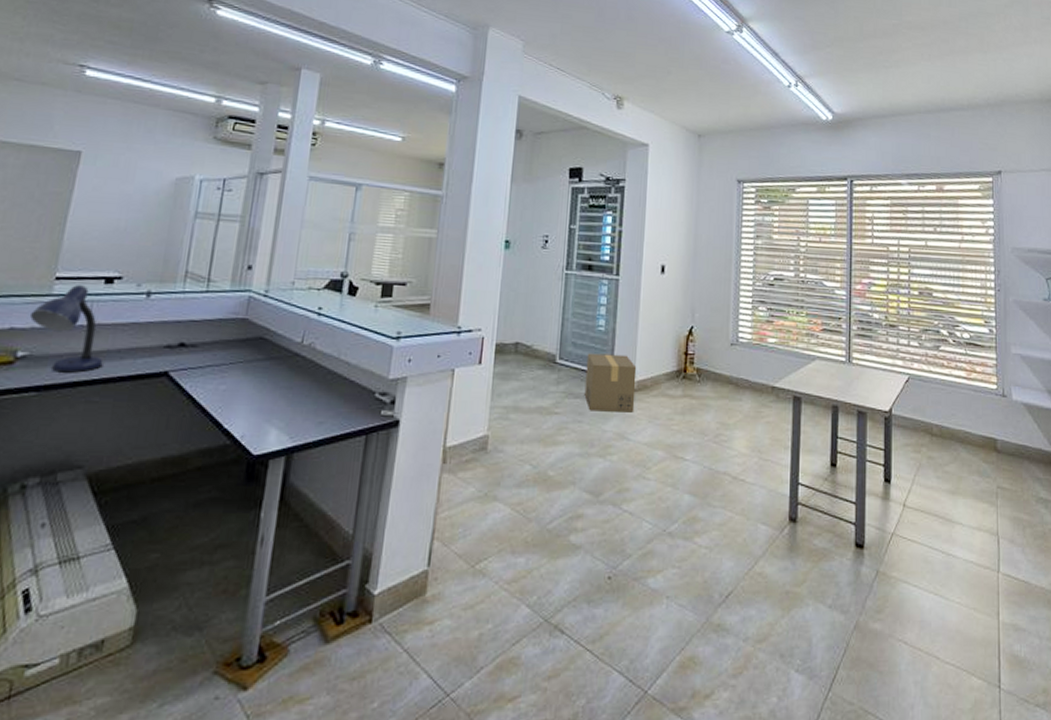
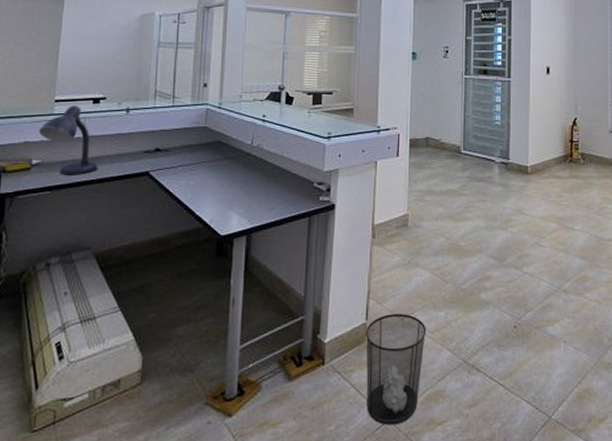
waste bin: none [421,558,502,702] -> present [365,313,427,425]
cardboard box: present [584,353,637,413] -> none [486,144,530,192]

